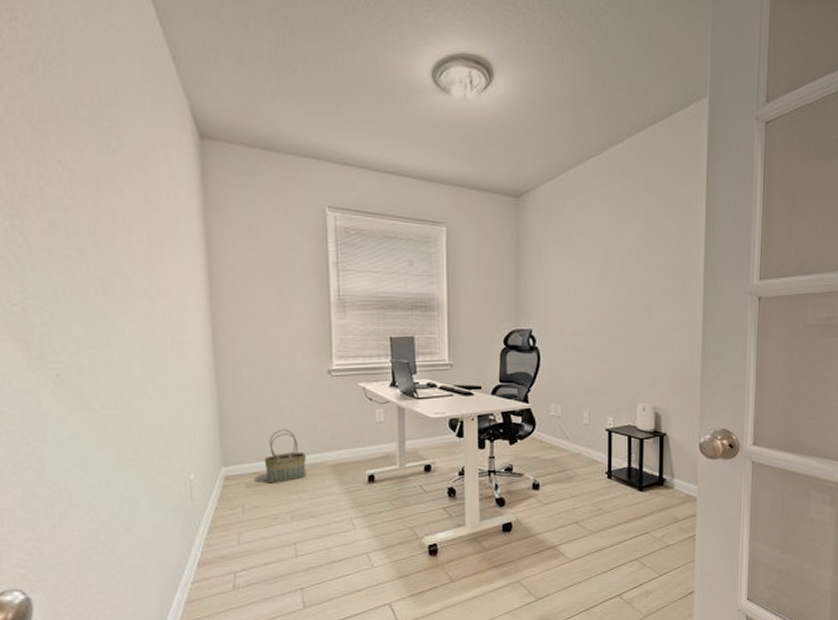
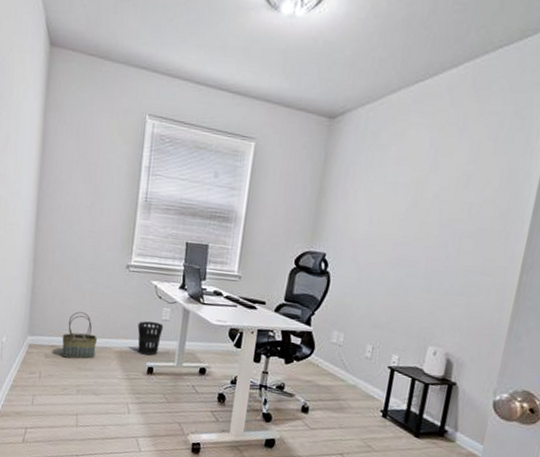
wastebasket: none [350,425,379,465] -> present [137,321,164,357]

